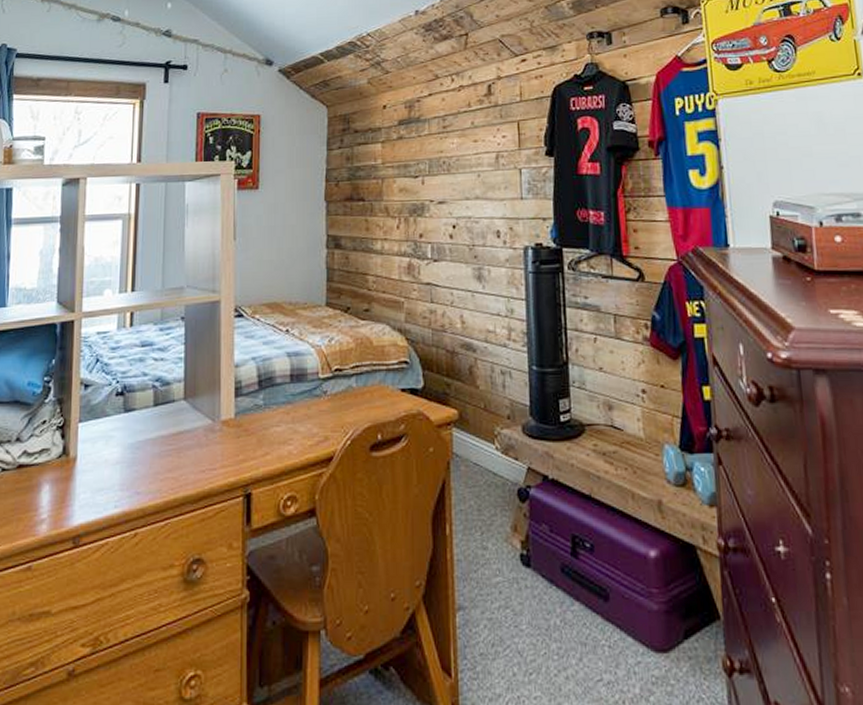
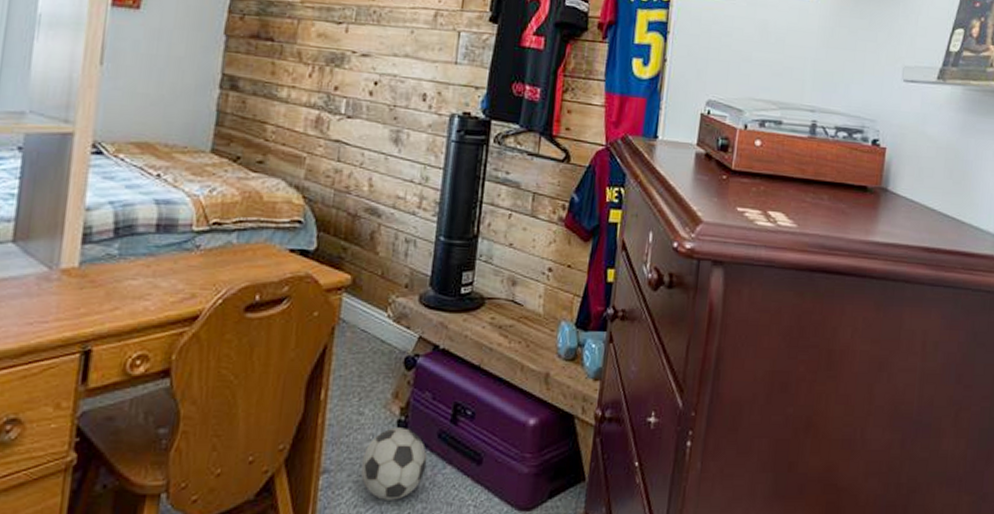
soccer ball: none [492,562,555,639] -> present [361,428,428,500]

